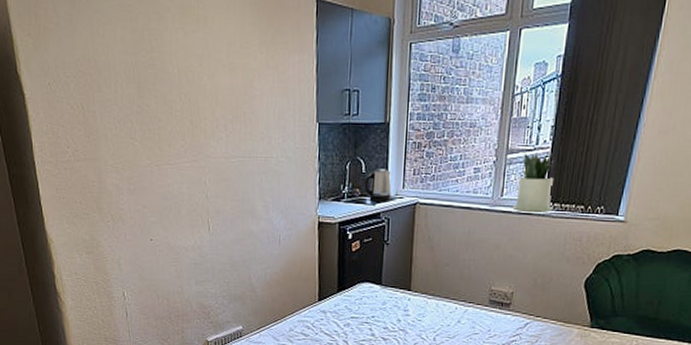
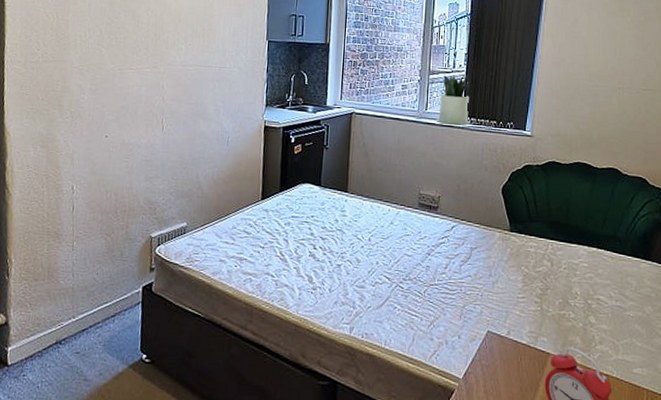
kettle: present [364,169,392,202] -> none [307,81,331,111]

